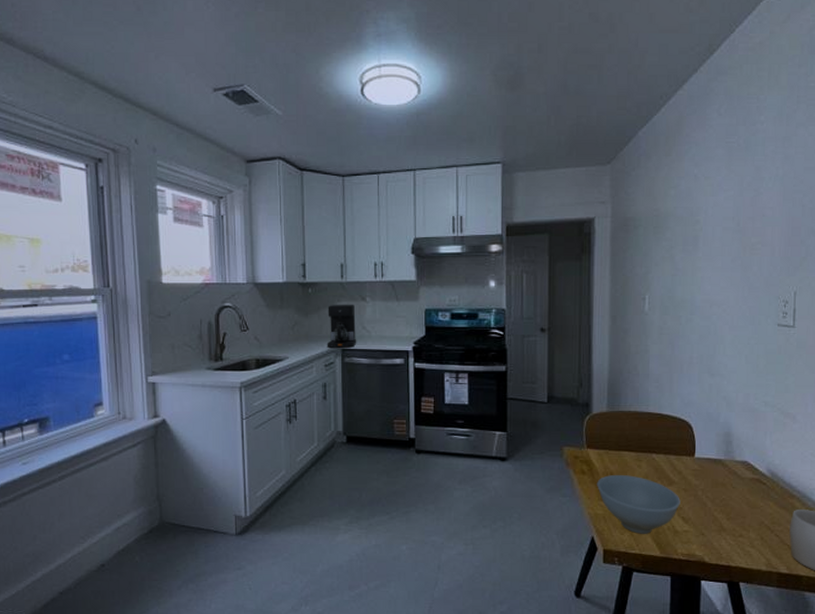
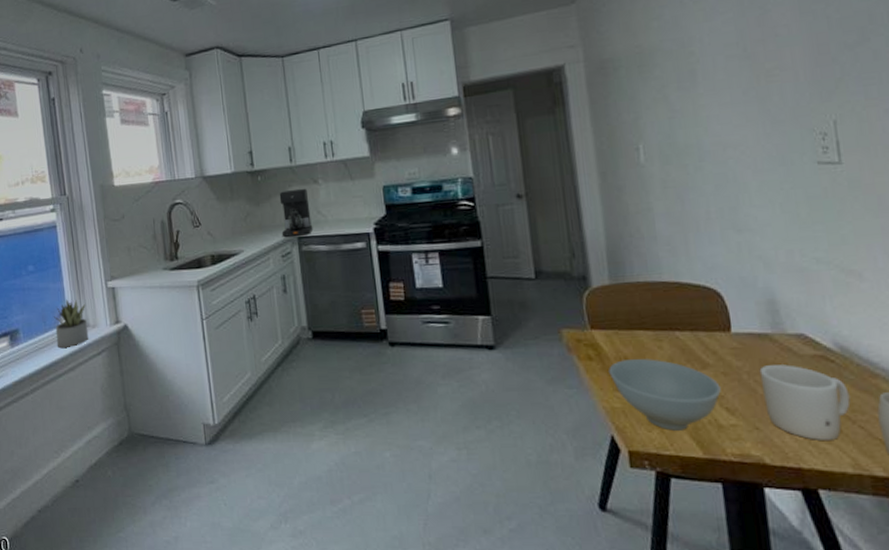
succulent plant: none [87,391,125,439] -> present [53,299,89,349]
mug: none [710,485,773,545] -> present [759,364,851,440]

